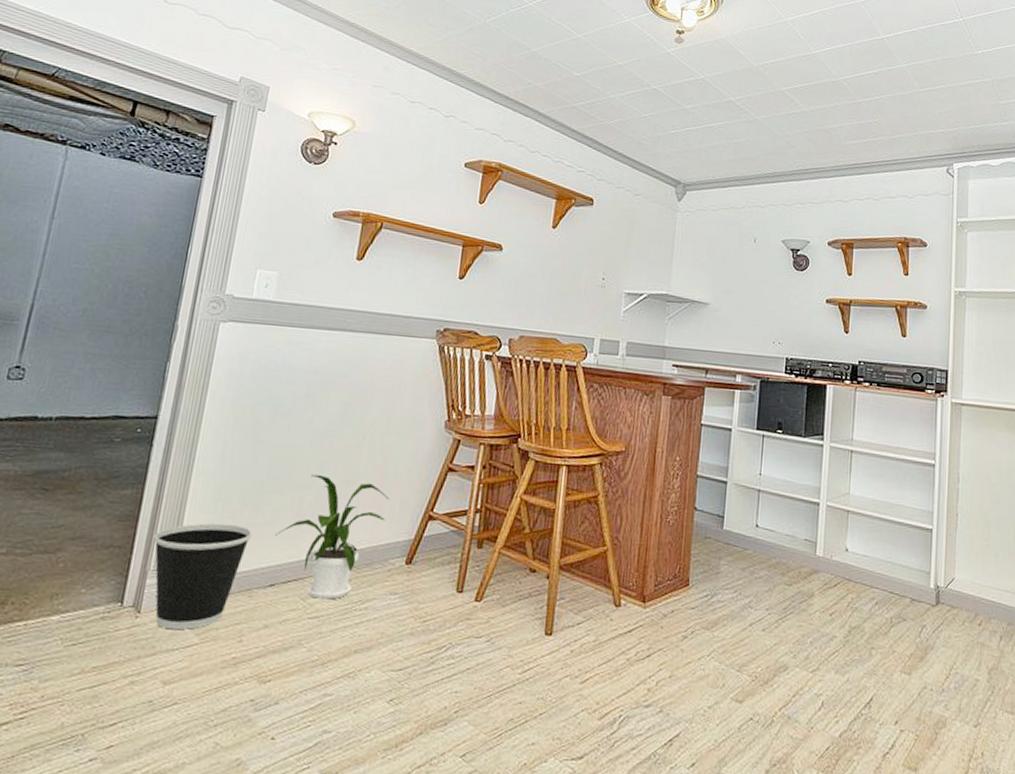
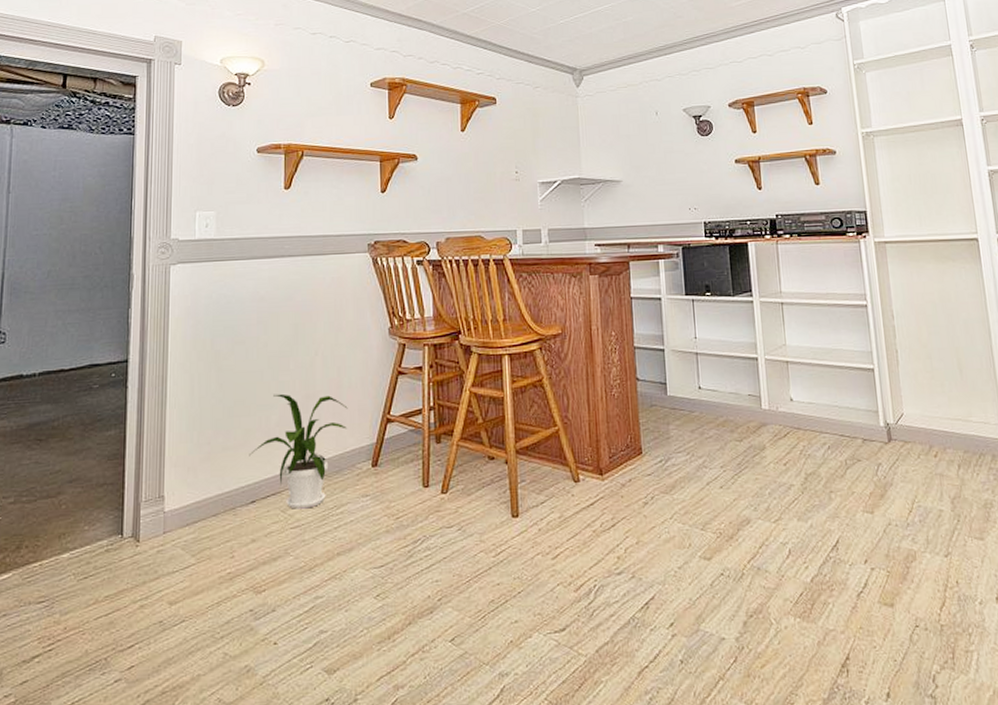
wastebasket: present [154,523,252,630] -> none [141,451,228,554]

